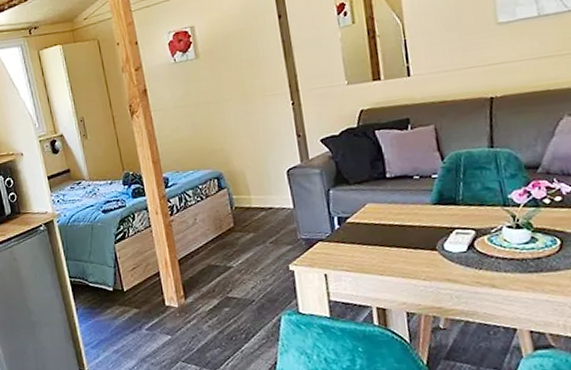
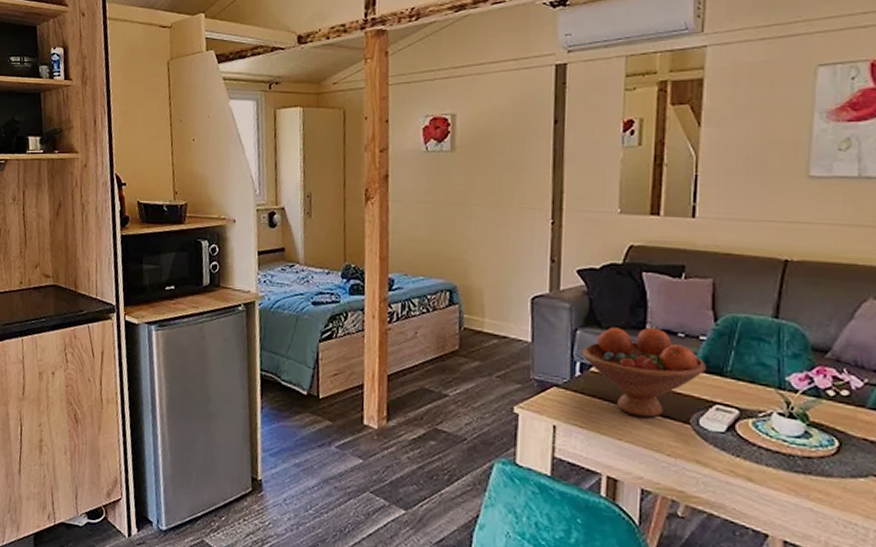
fruit bowl: none [337,176,442,253] -> present [581,327,706,418]

